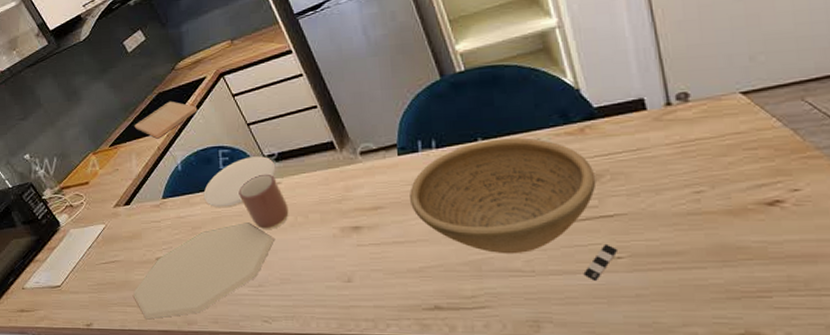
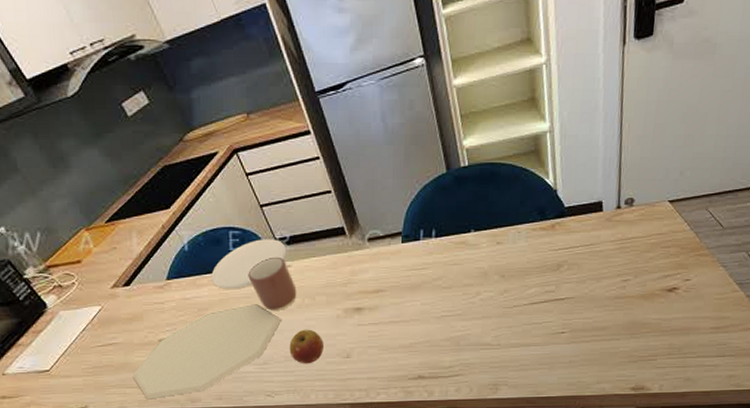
cutting board: present [134,101,198,139] -> none [135,175,208,216]
fruit: none [284,249,321,288] -> present [289,329,323,364]
bowl: present [410,137,619,281] -> none [408,231,563,351]

